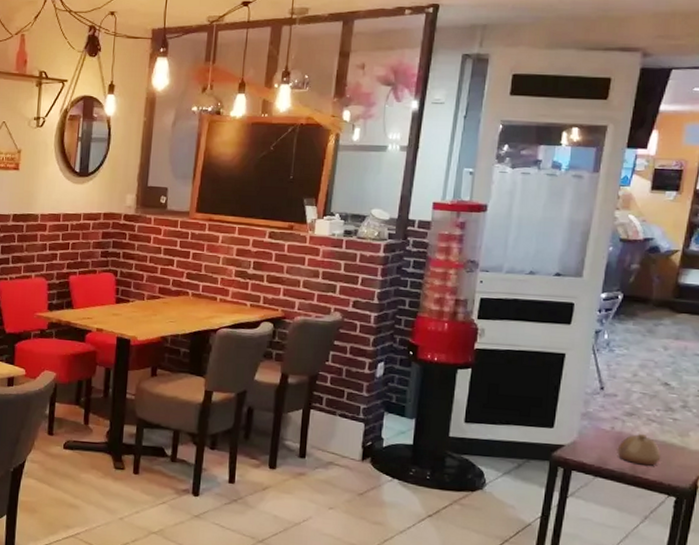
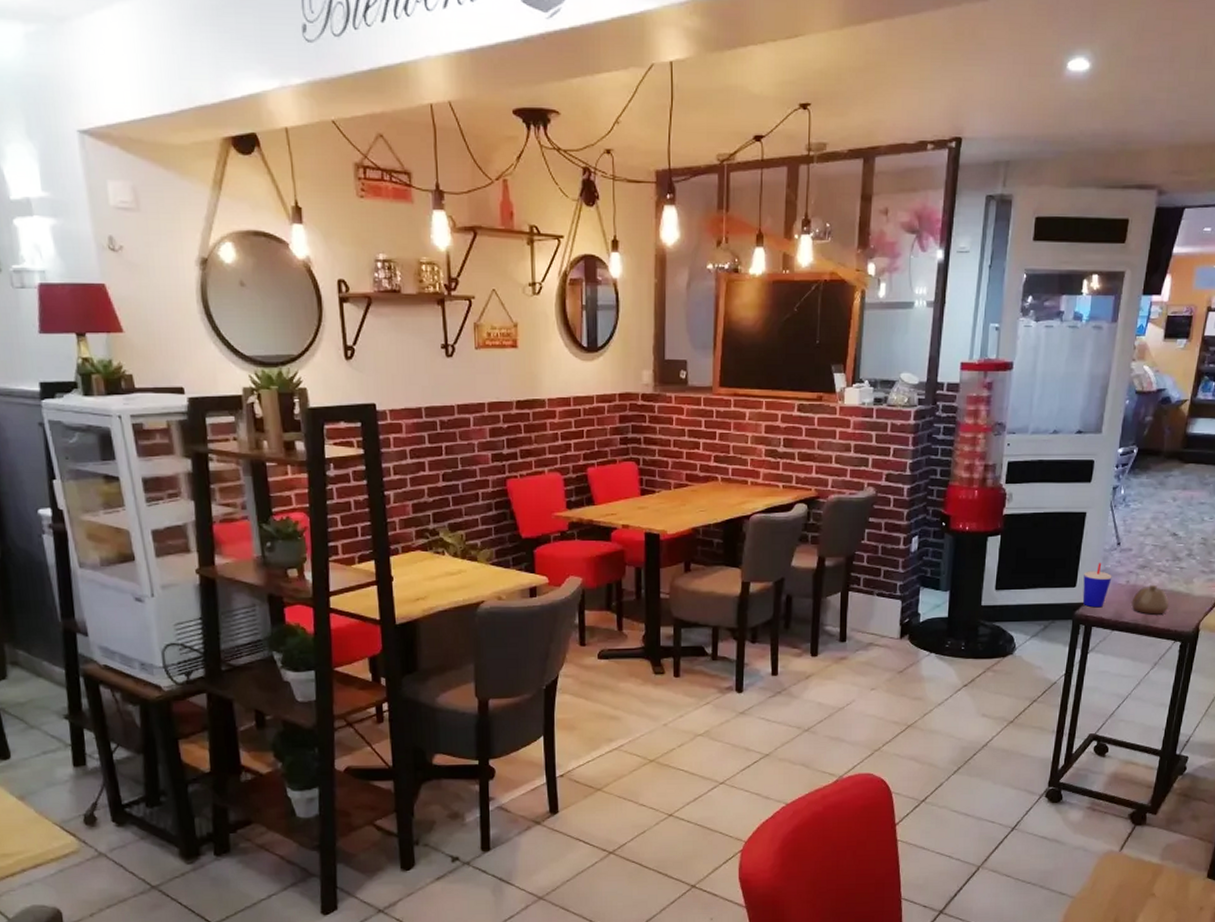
beverage cup: none [561,406,595,452] -> present [1082,563,1112,608]

